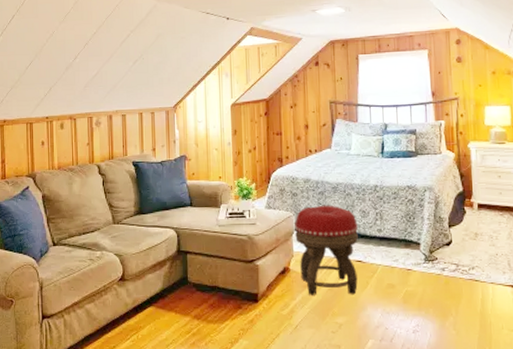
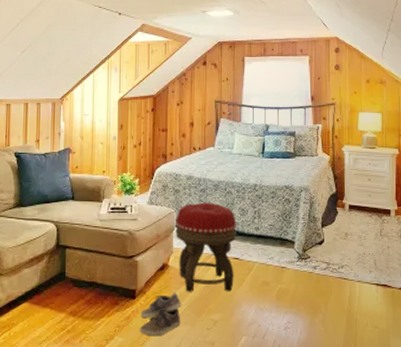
shoe: none [263,295,306,340] -> present [139,292,182,337]

